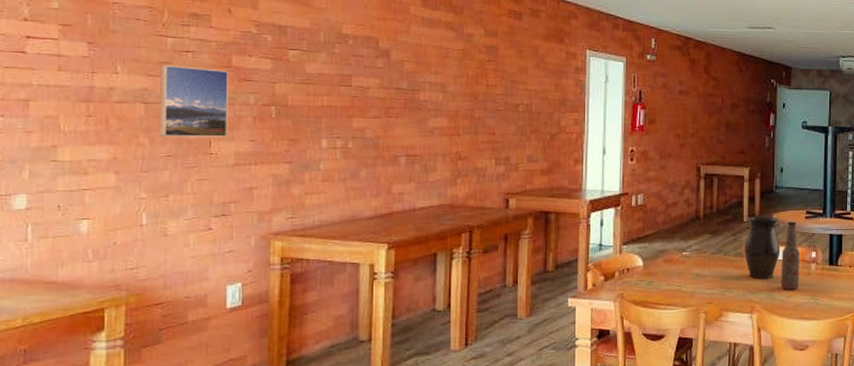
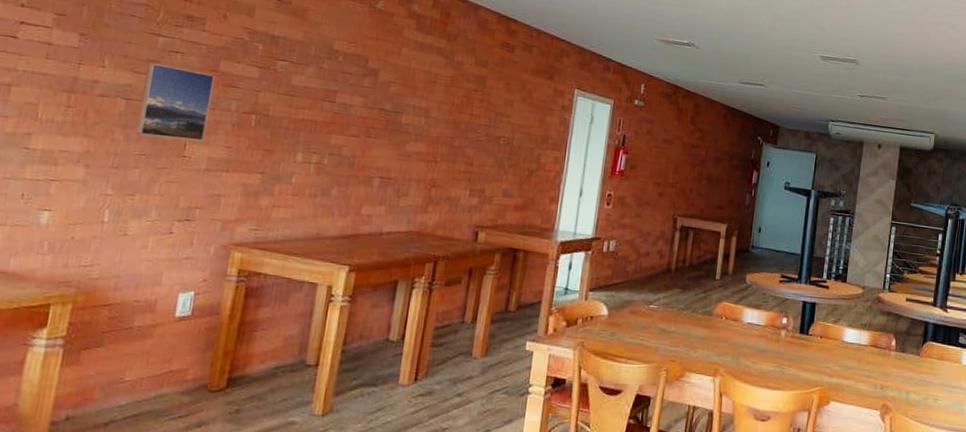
vase: present [743,217,780,279] -> none [713,275,753,342]
bottle: present [781,221,800,290] -> none [748,283,771,356]

